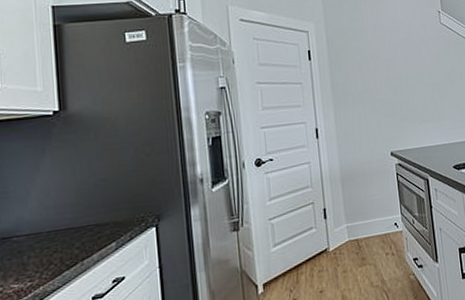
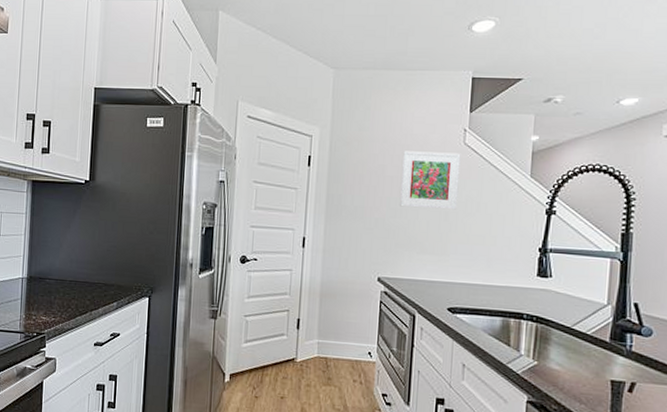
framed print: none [393,32,445,85] -> present [399,151,461,210]

